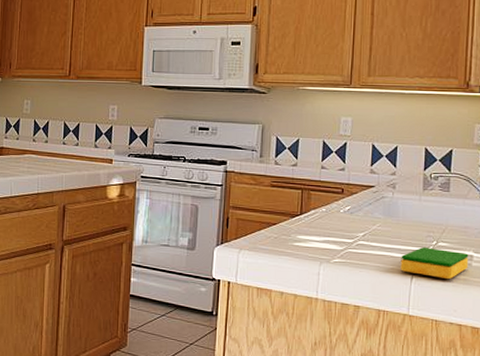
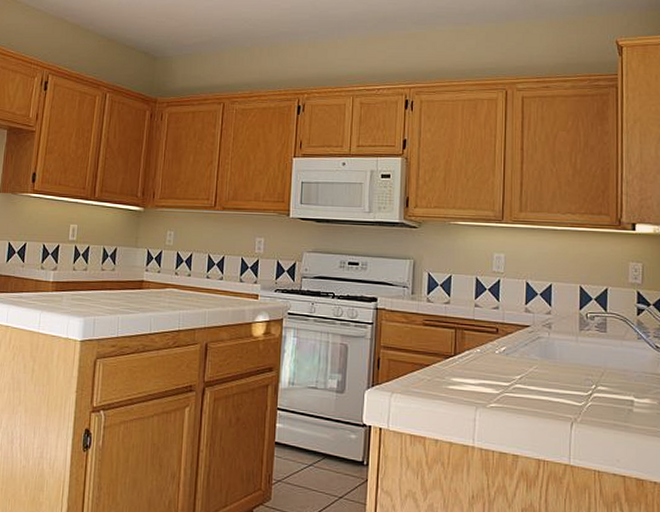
dish sponge: present [400,247,469,280] -> none [559,392,630,427]

